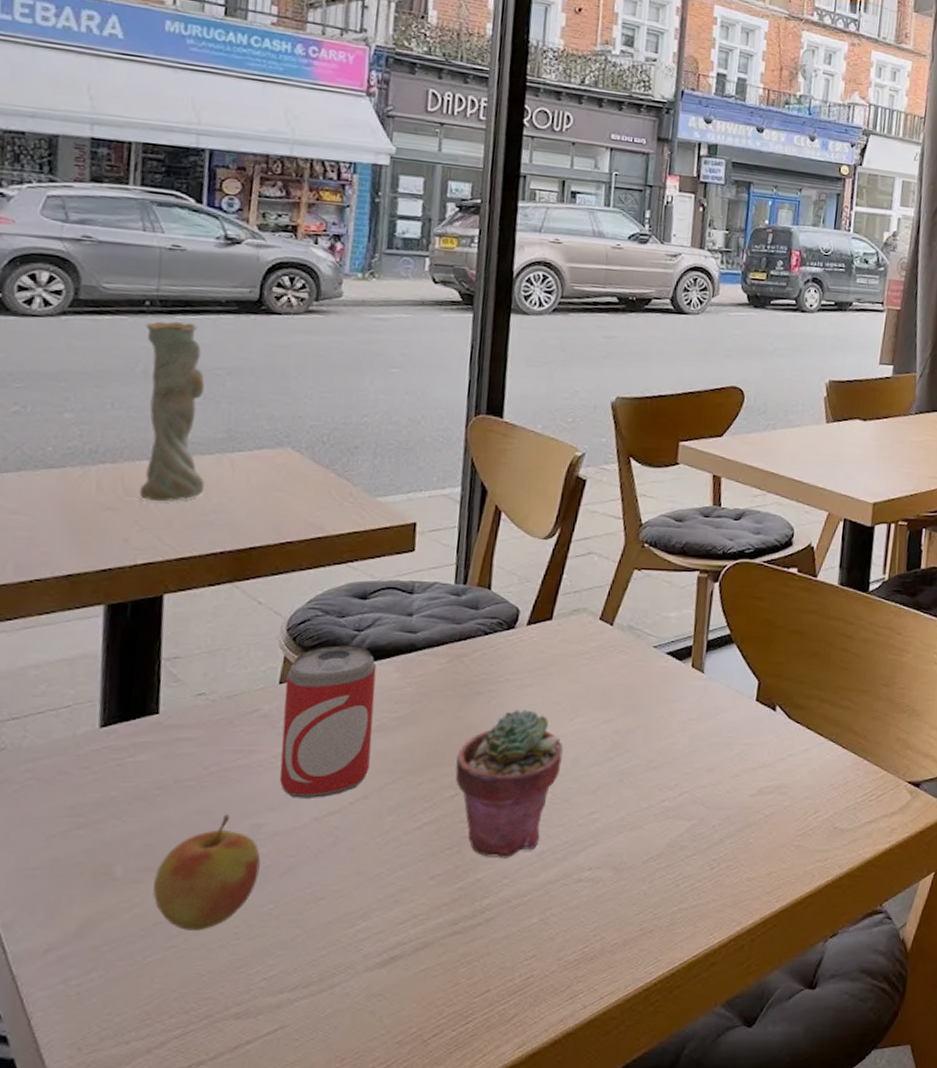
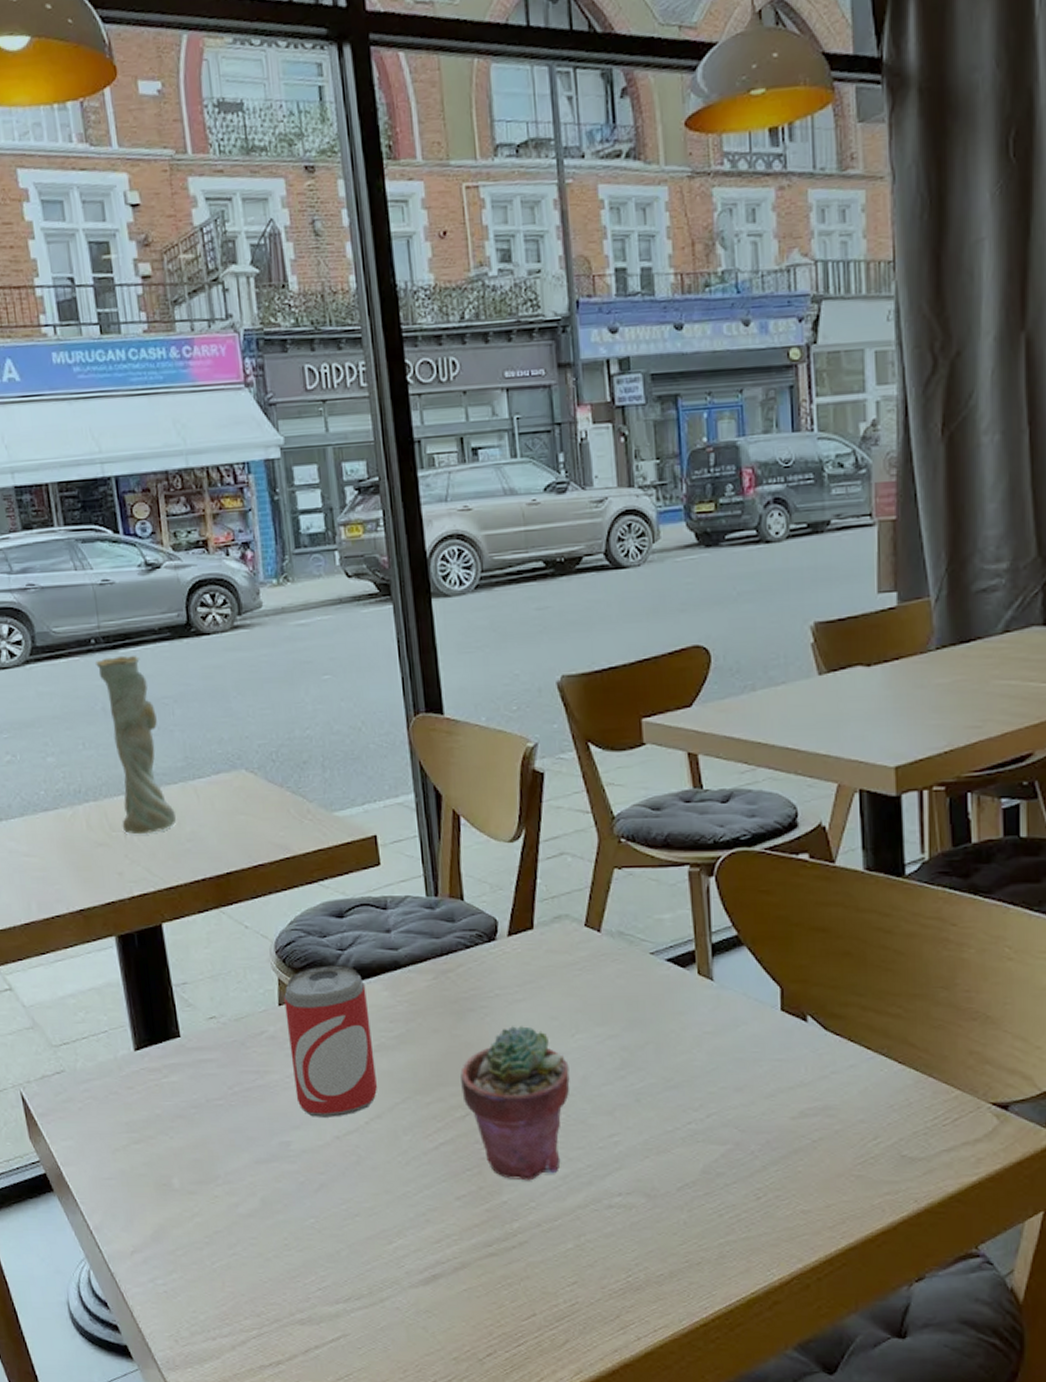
apple: present [153,814,261,932] -> none [207,1132,296,1241]

